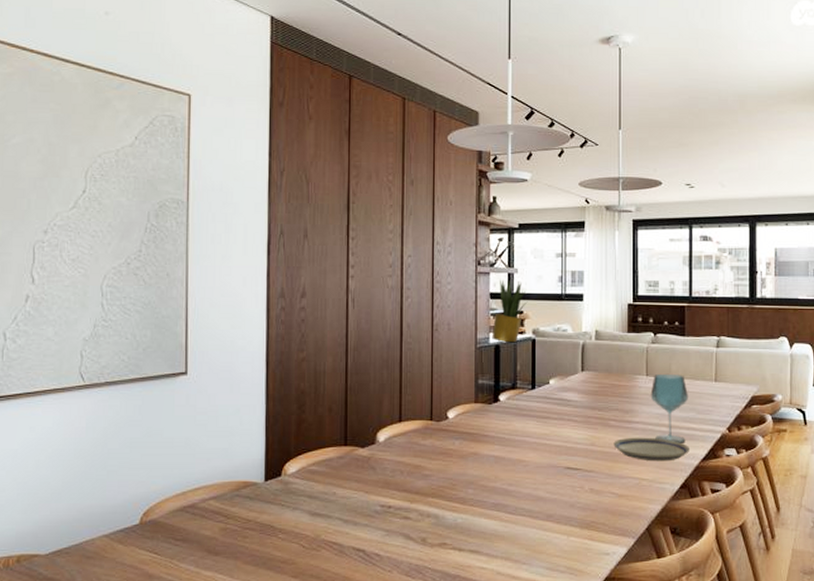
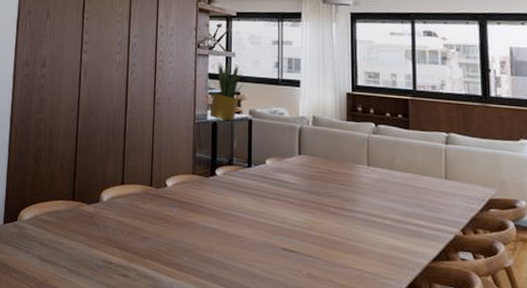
plate: present [613,437,691,462] -> none [333,226,419,257]
wine glass: present [650,375,689,443] -> none [372,165,416,240]

